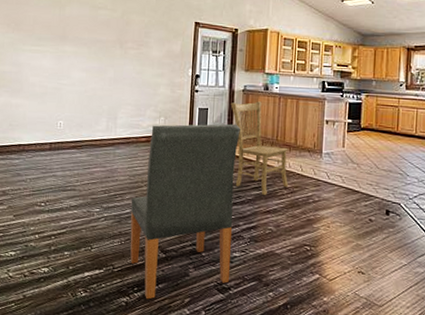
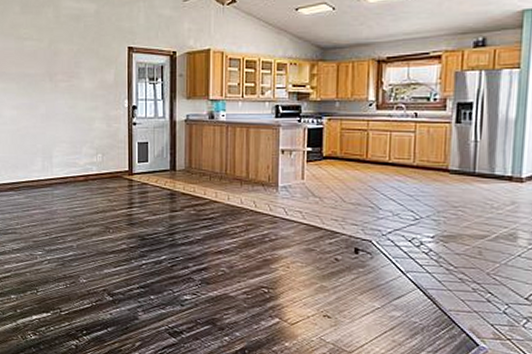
dining chair: present [130,123,240,300] -> none [73,158,185,343]
dining chair: present [230,101,289,195] -> none [172,132,242,234]

